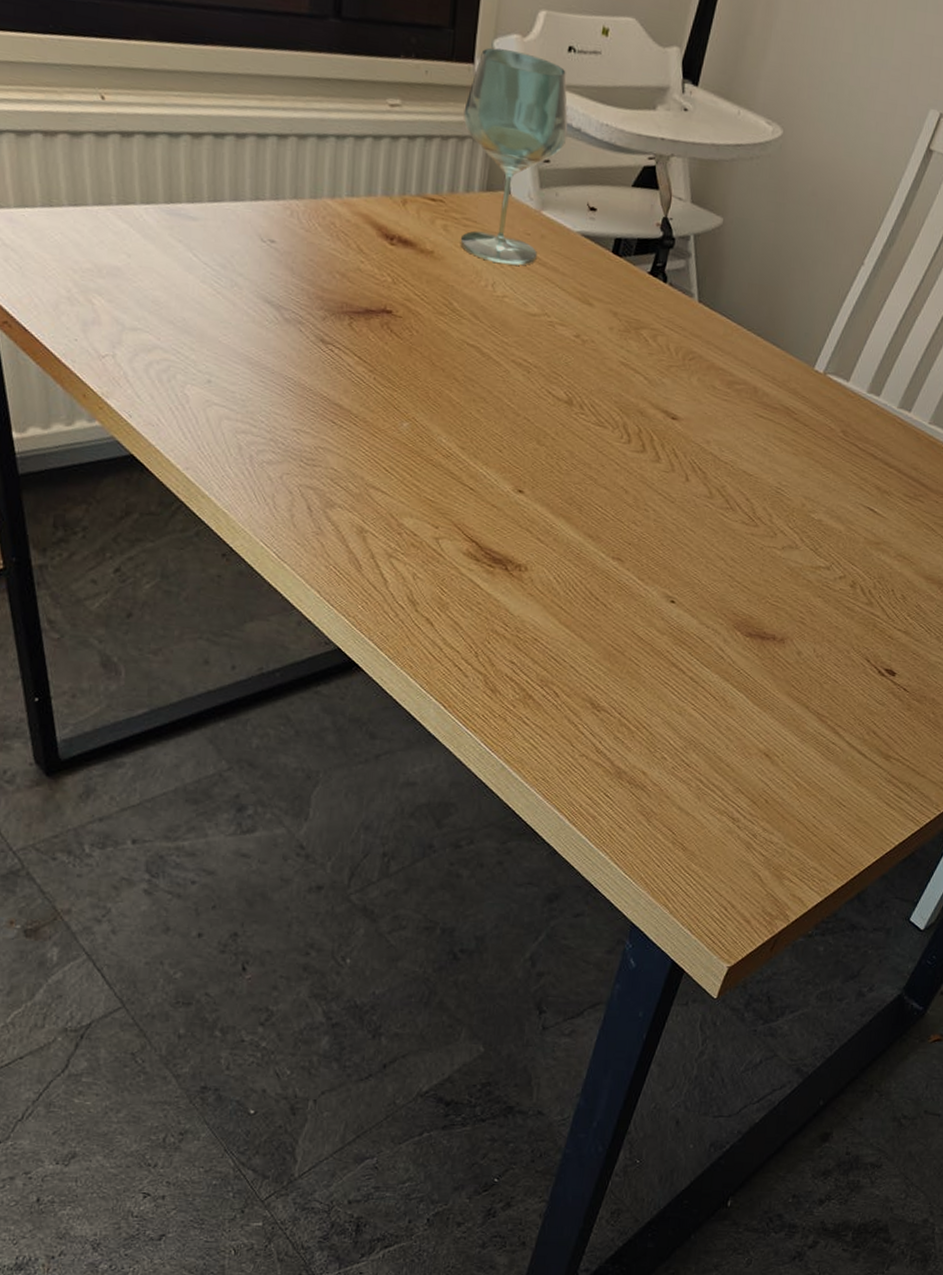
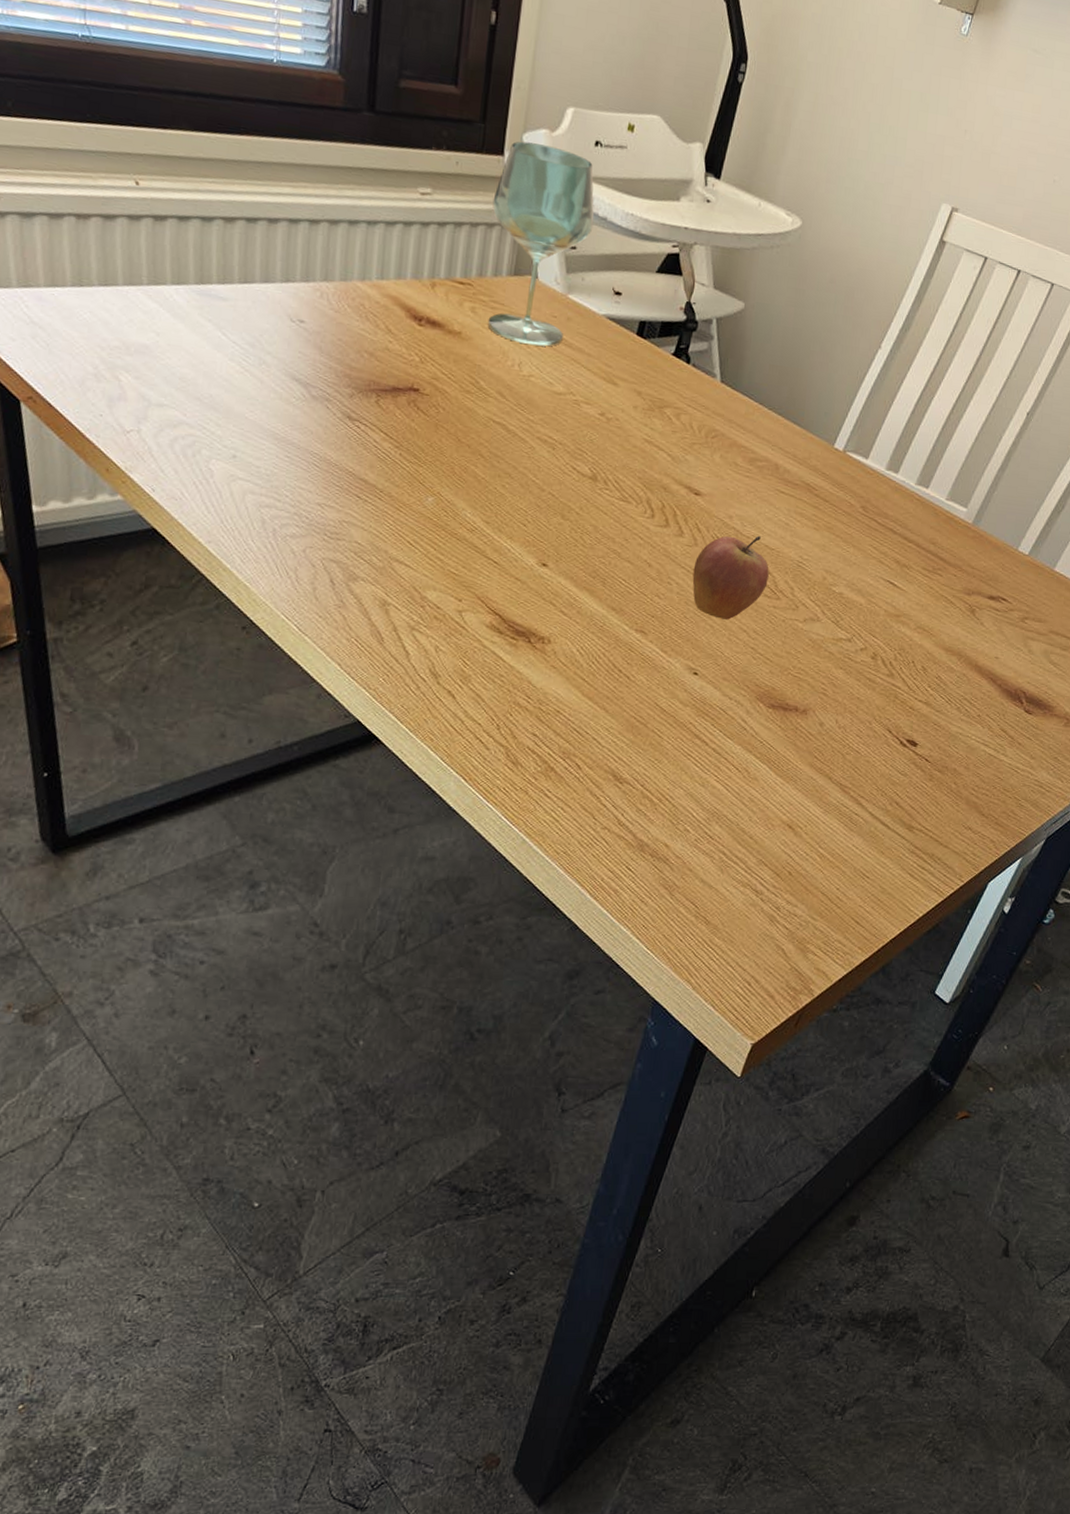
fruit: none [669,461,747,547] -> present [692,535,769,620]

